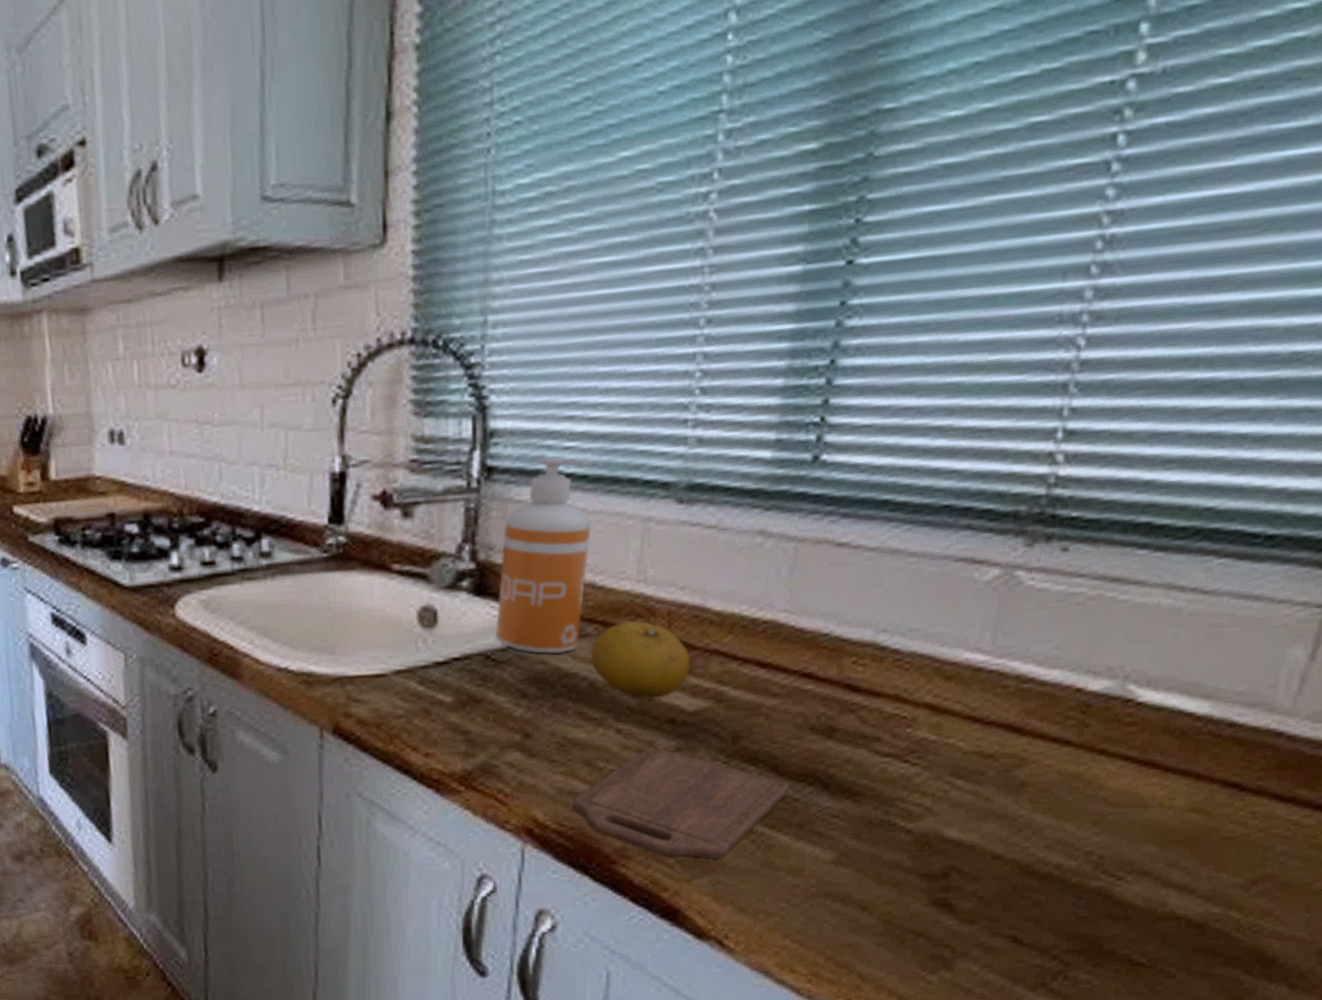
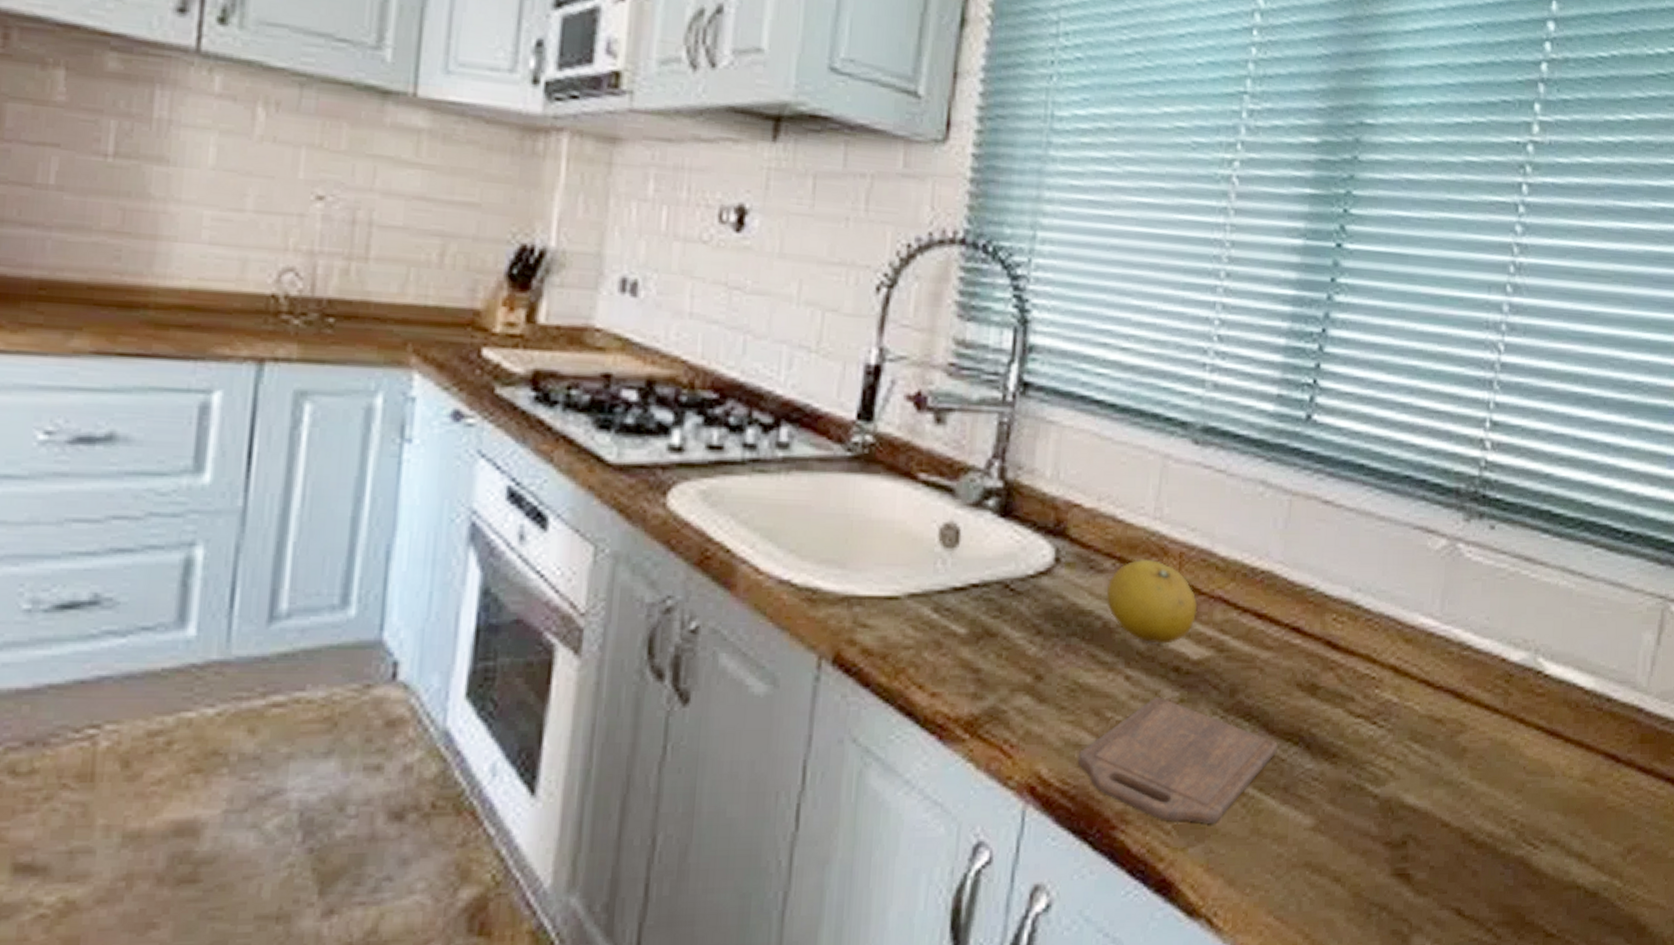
soap dispenser: present [495,456,591,654] -> none [1016,380,1120,587]

